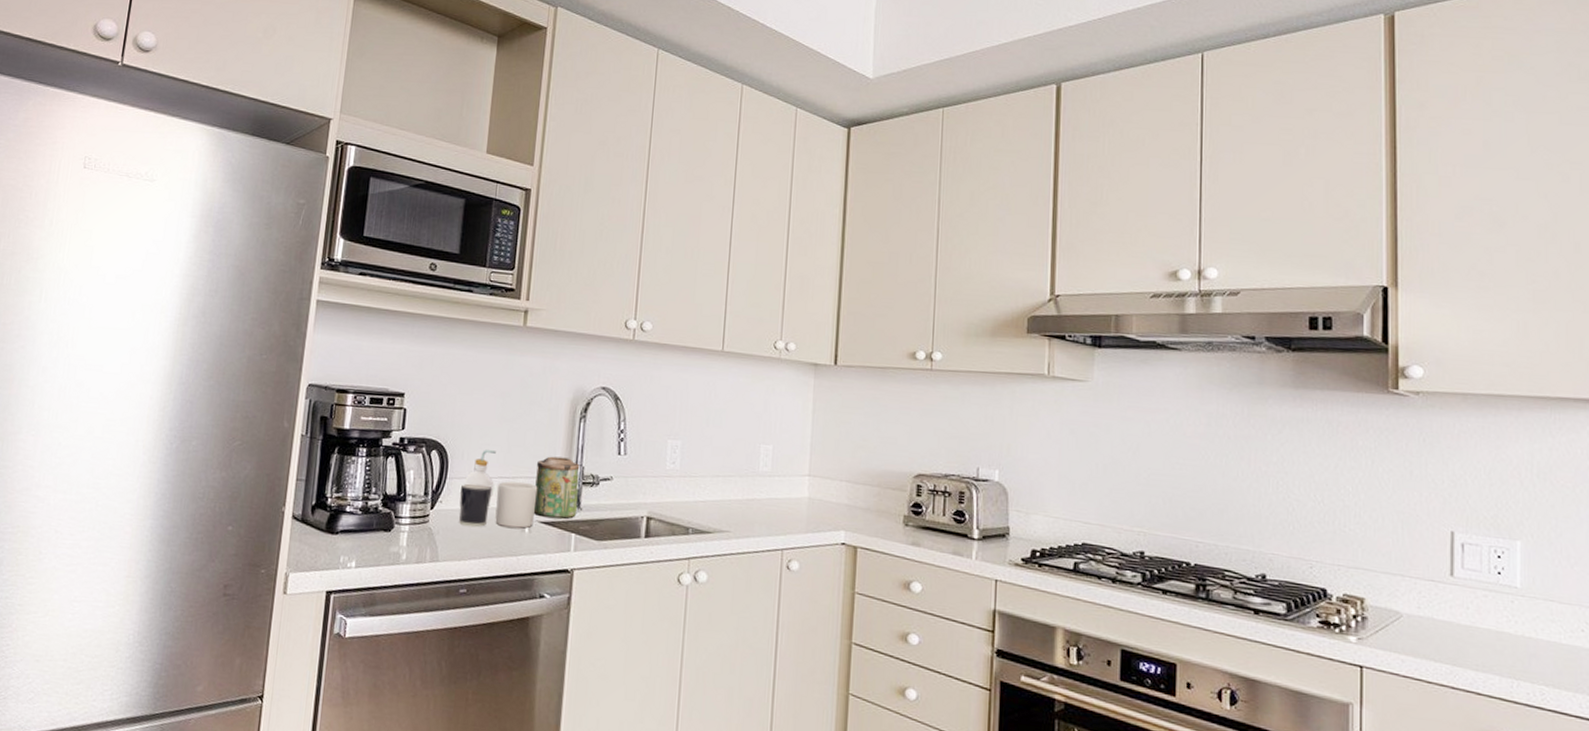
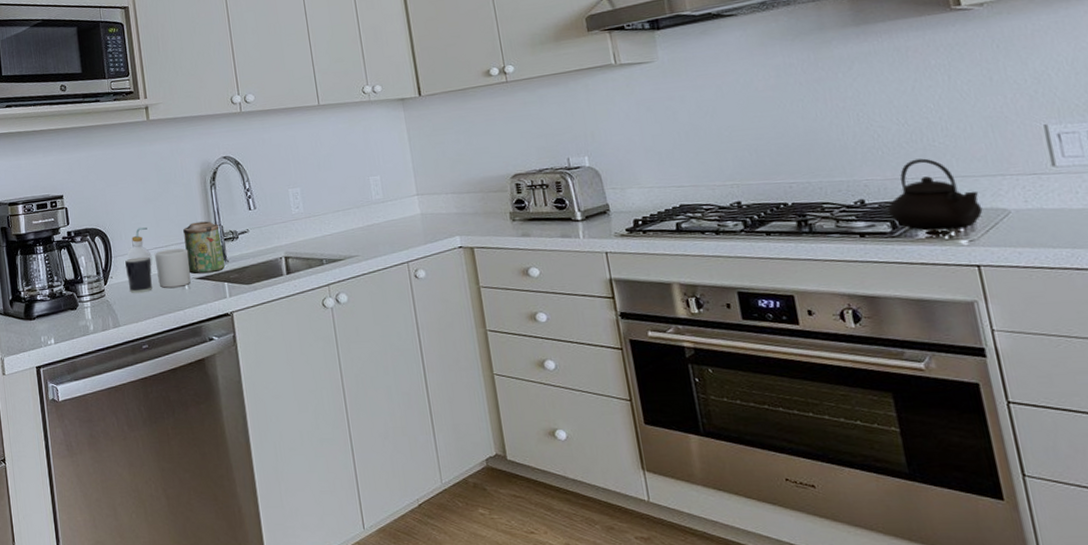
teapot: none [1286,541,1377,625] -> present [887,158,983,232]

